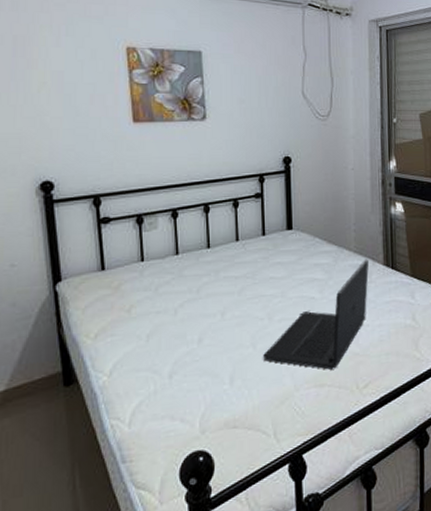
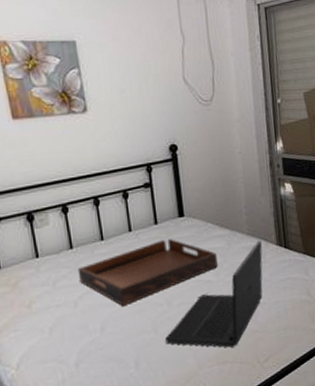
serving tray: none [181,251,322,317] -> present [77,239,218,306]

